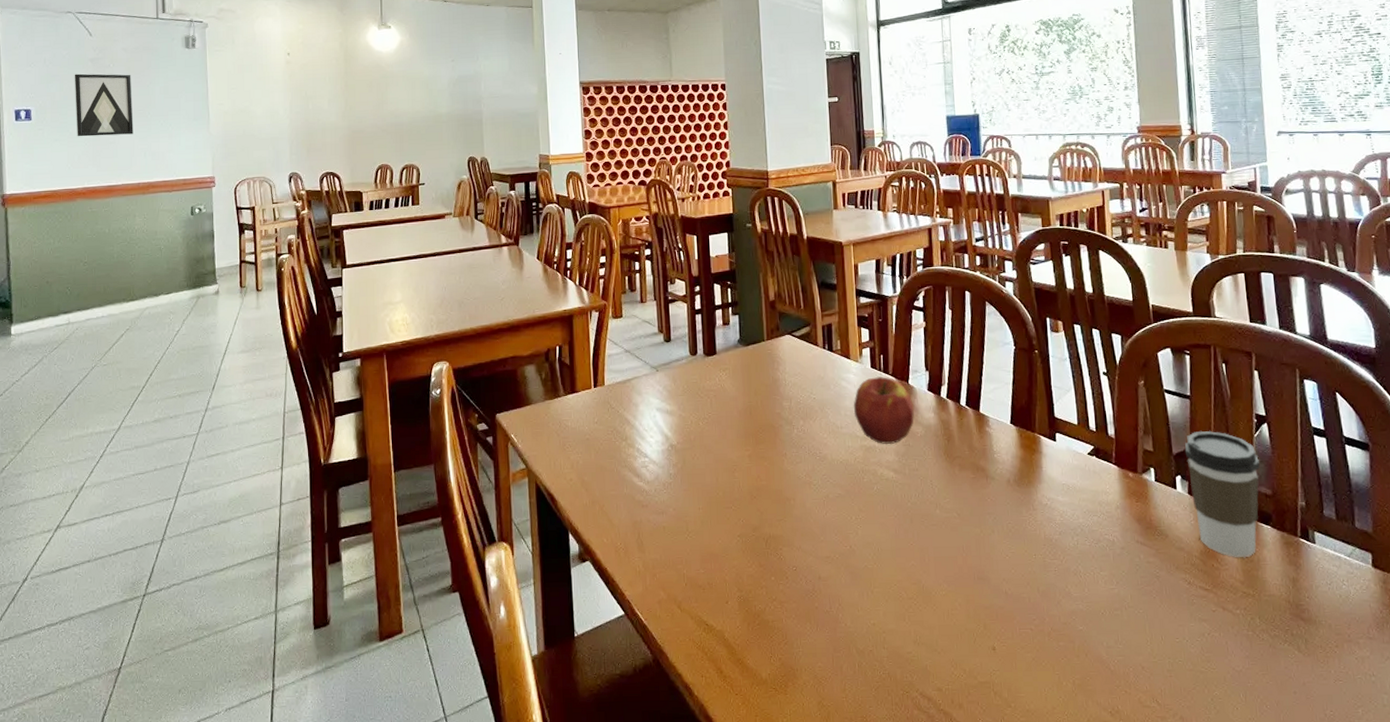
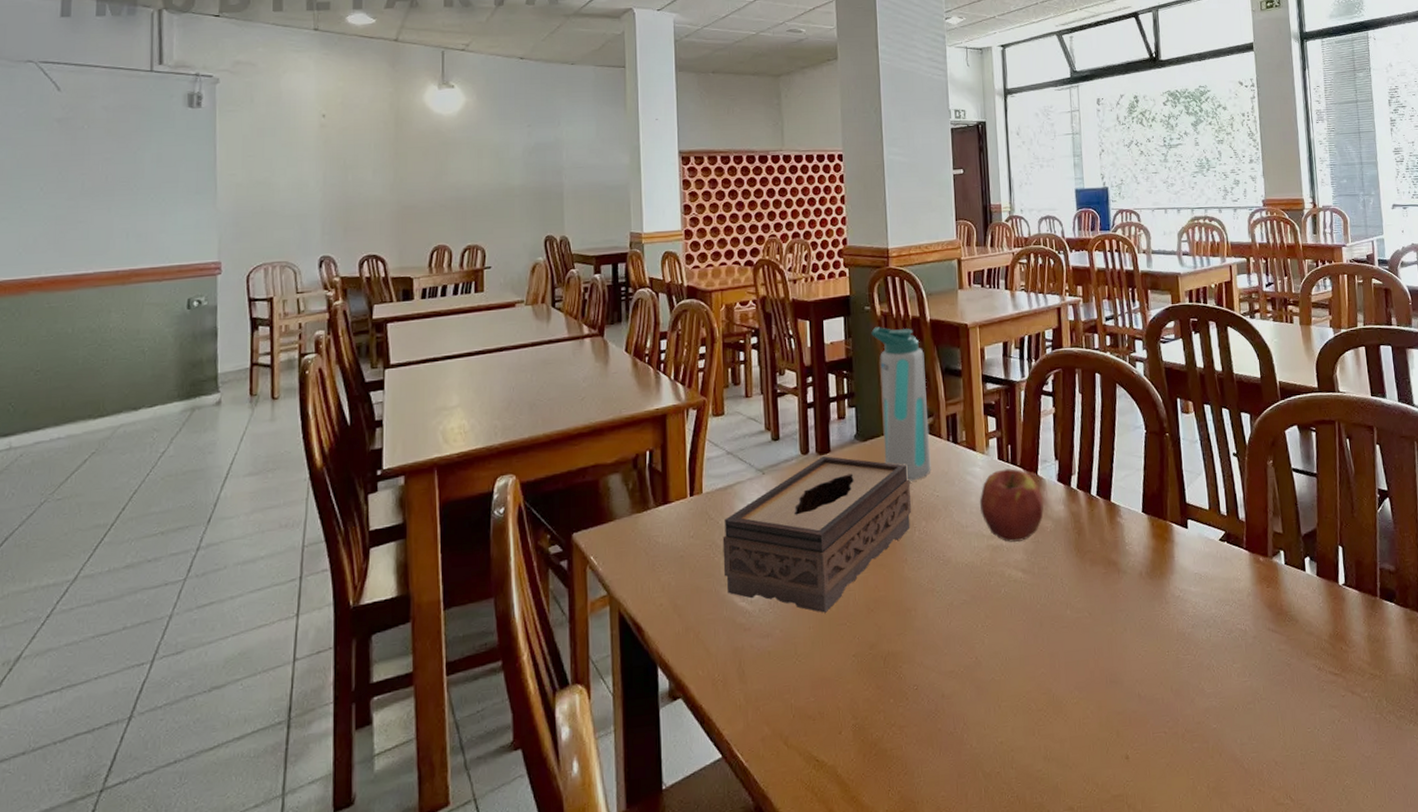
wall art: present [74,73,133,137] -> none [32,136,113,215]
tissue box: none [622,358,790,497] -> present [722,456,911,613]
water bottle: none [752,243,808,384] -> present [871,327,931,482]
coffee cup: present [1184,431,1260,558] -> none [1312,509,1383,638]

